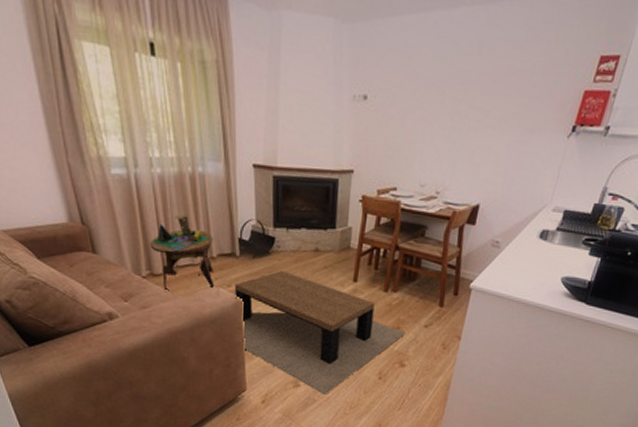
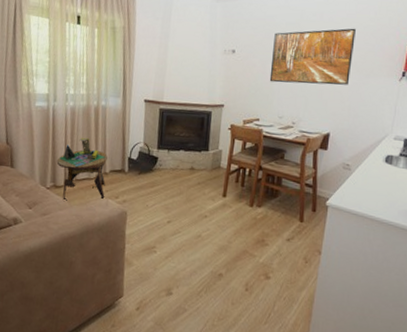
coffee table: present [234,271,405,395] -> none [121,186,269,304]
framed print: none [410,64,522,144] -> present [269,28,356,85]

